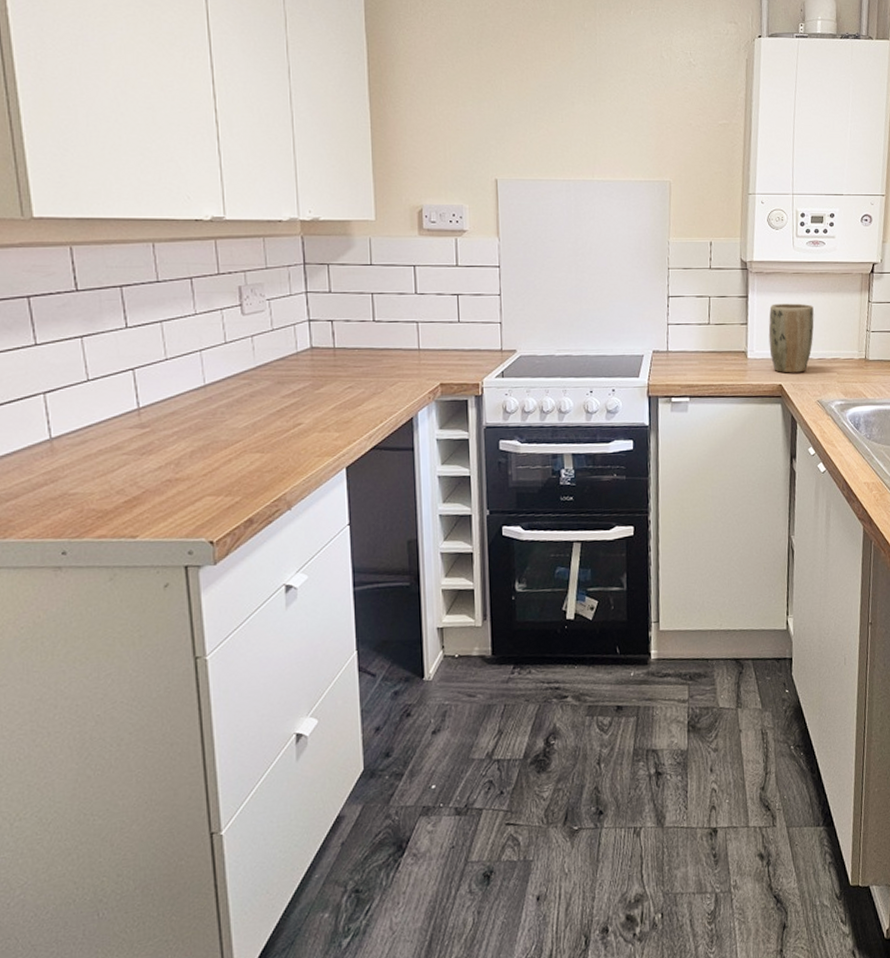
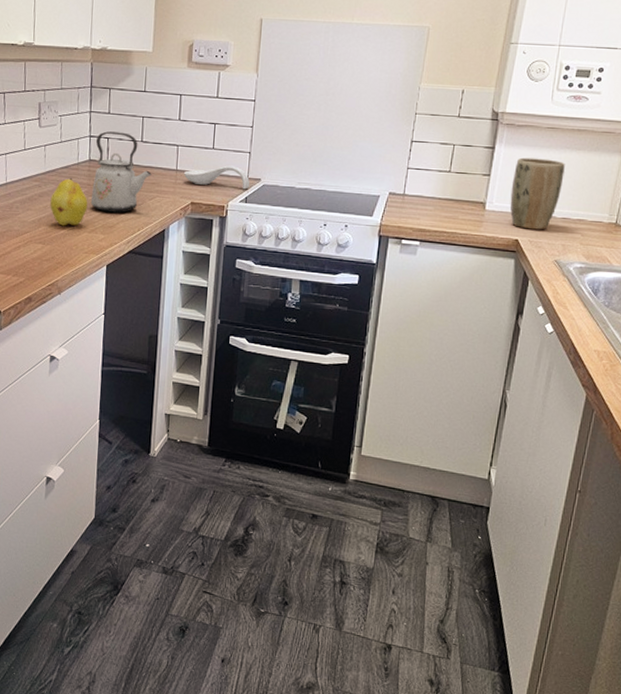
fruit: none [265,370,315,428] -> present [50,177,88,226]
kettle: none [317,313,390,406] -> present [90,131,152,213]
spoon rest: none [427,339,506,364] -> present [183,165,250,190]

